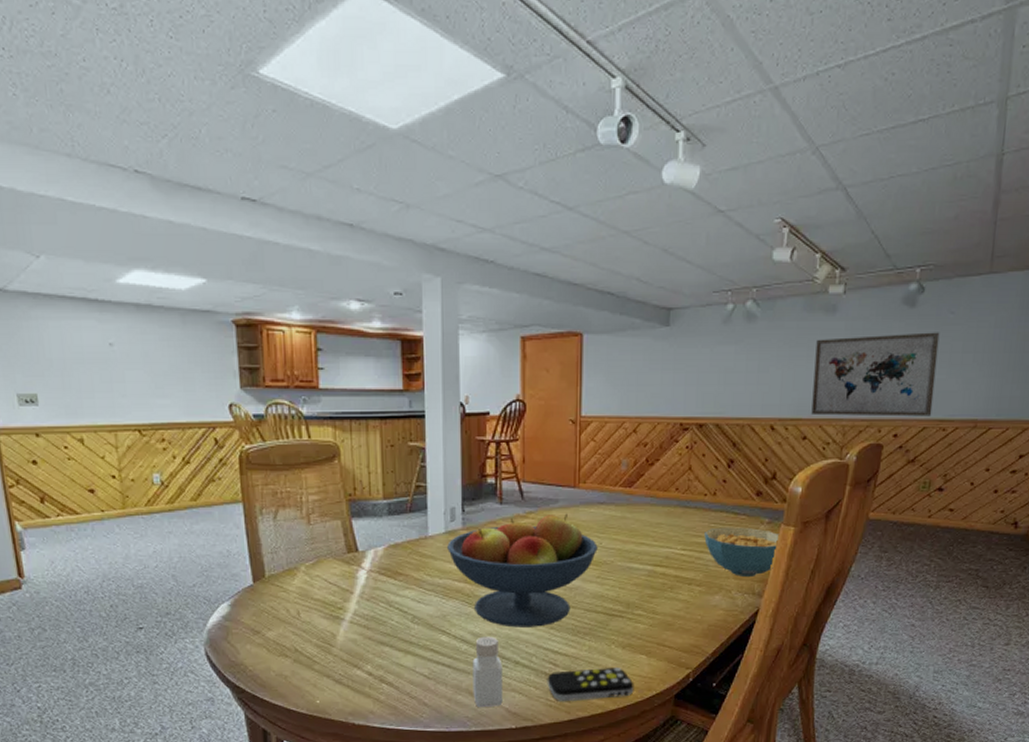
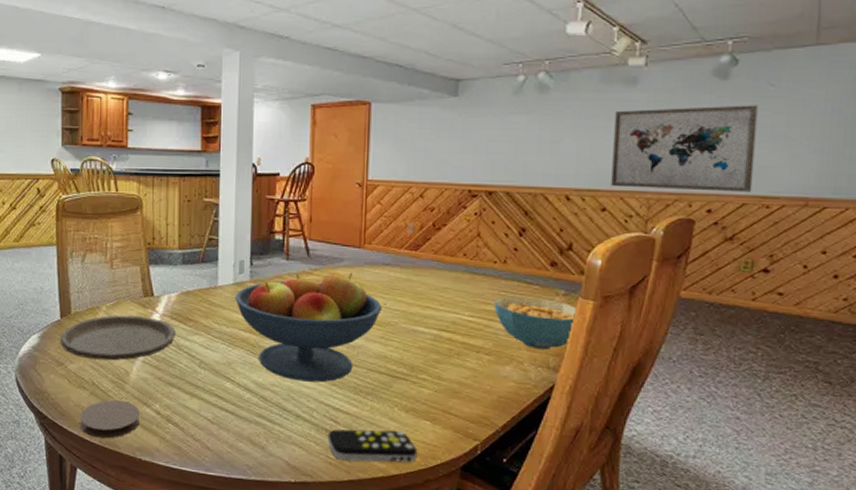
plate: none [254,574,386,625] -> present [60,315,177,361]
coaster: none [283,665,350,707] -> present [80,400,140,439]
pepper shaker: present [472,636,503,708] -> none [254,387,284,458]

